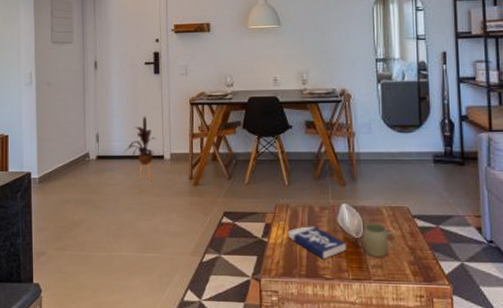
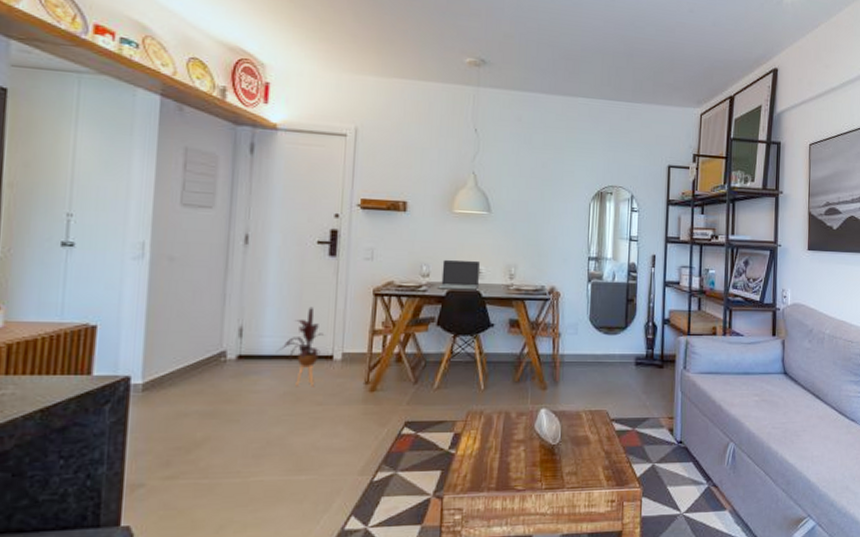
laptop: none [241,70,275,97] -> present [438,260,480,290]
book: present [287,226,346,259] -> none [479,434,542,470]
mug: present [363,223,397,257] -> none [560,428,594,464]

